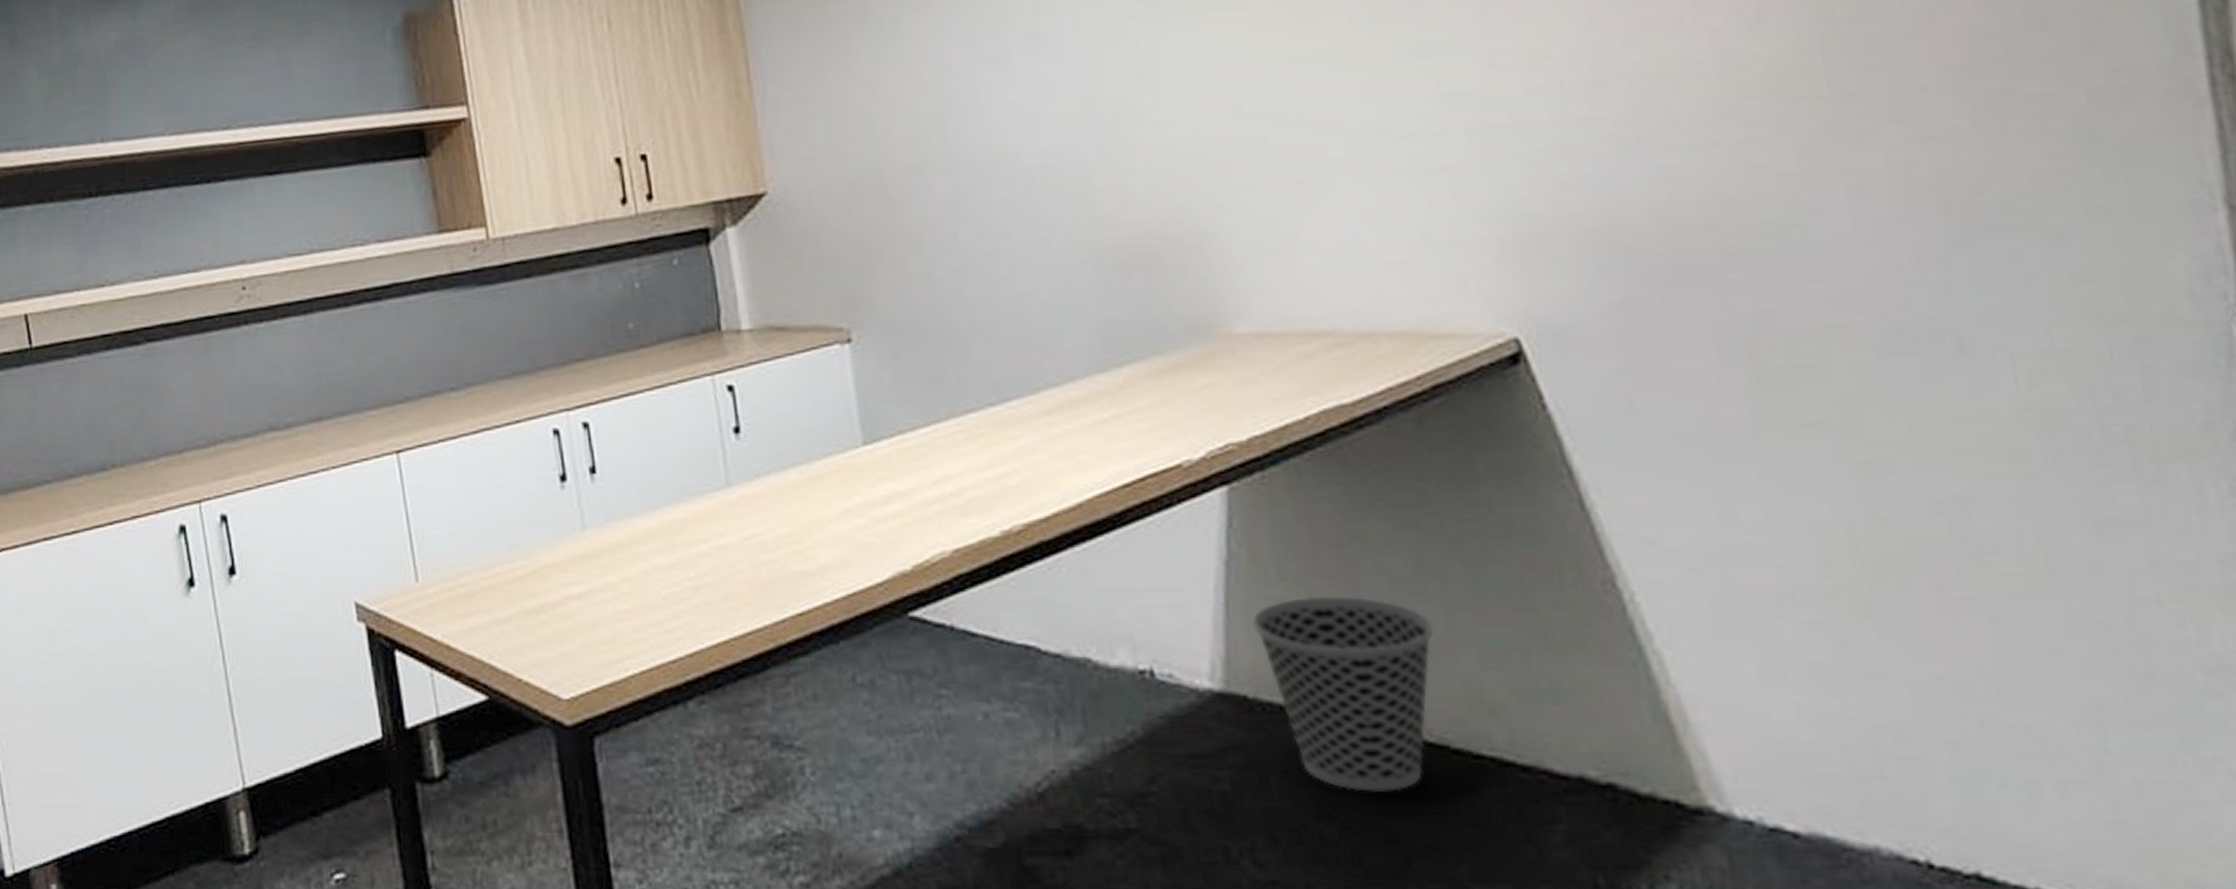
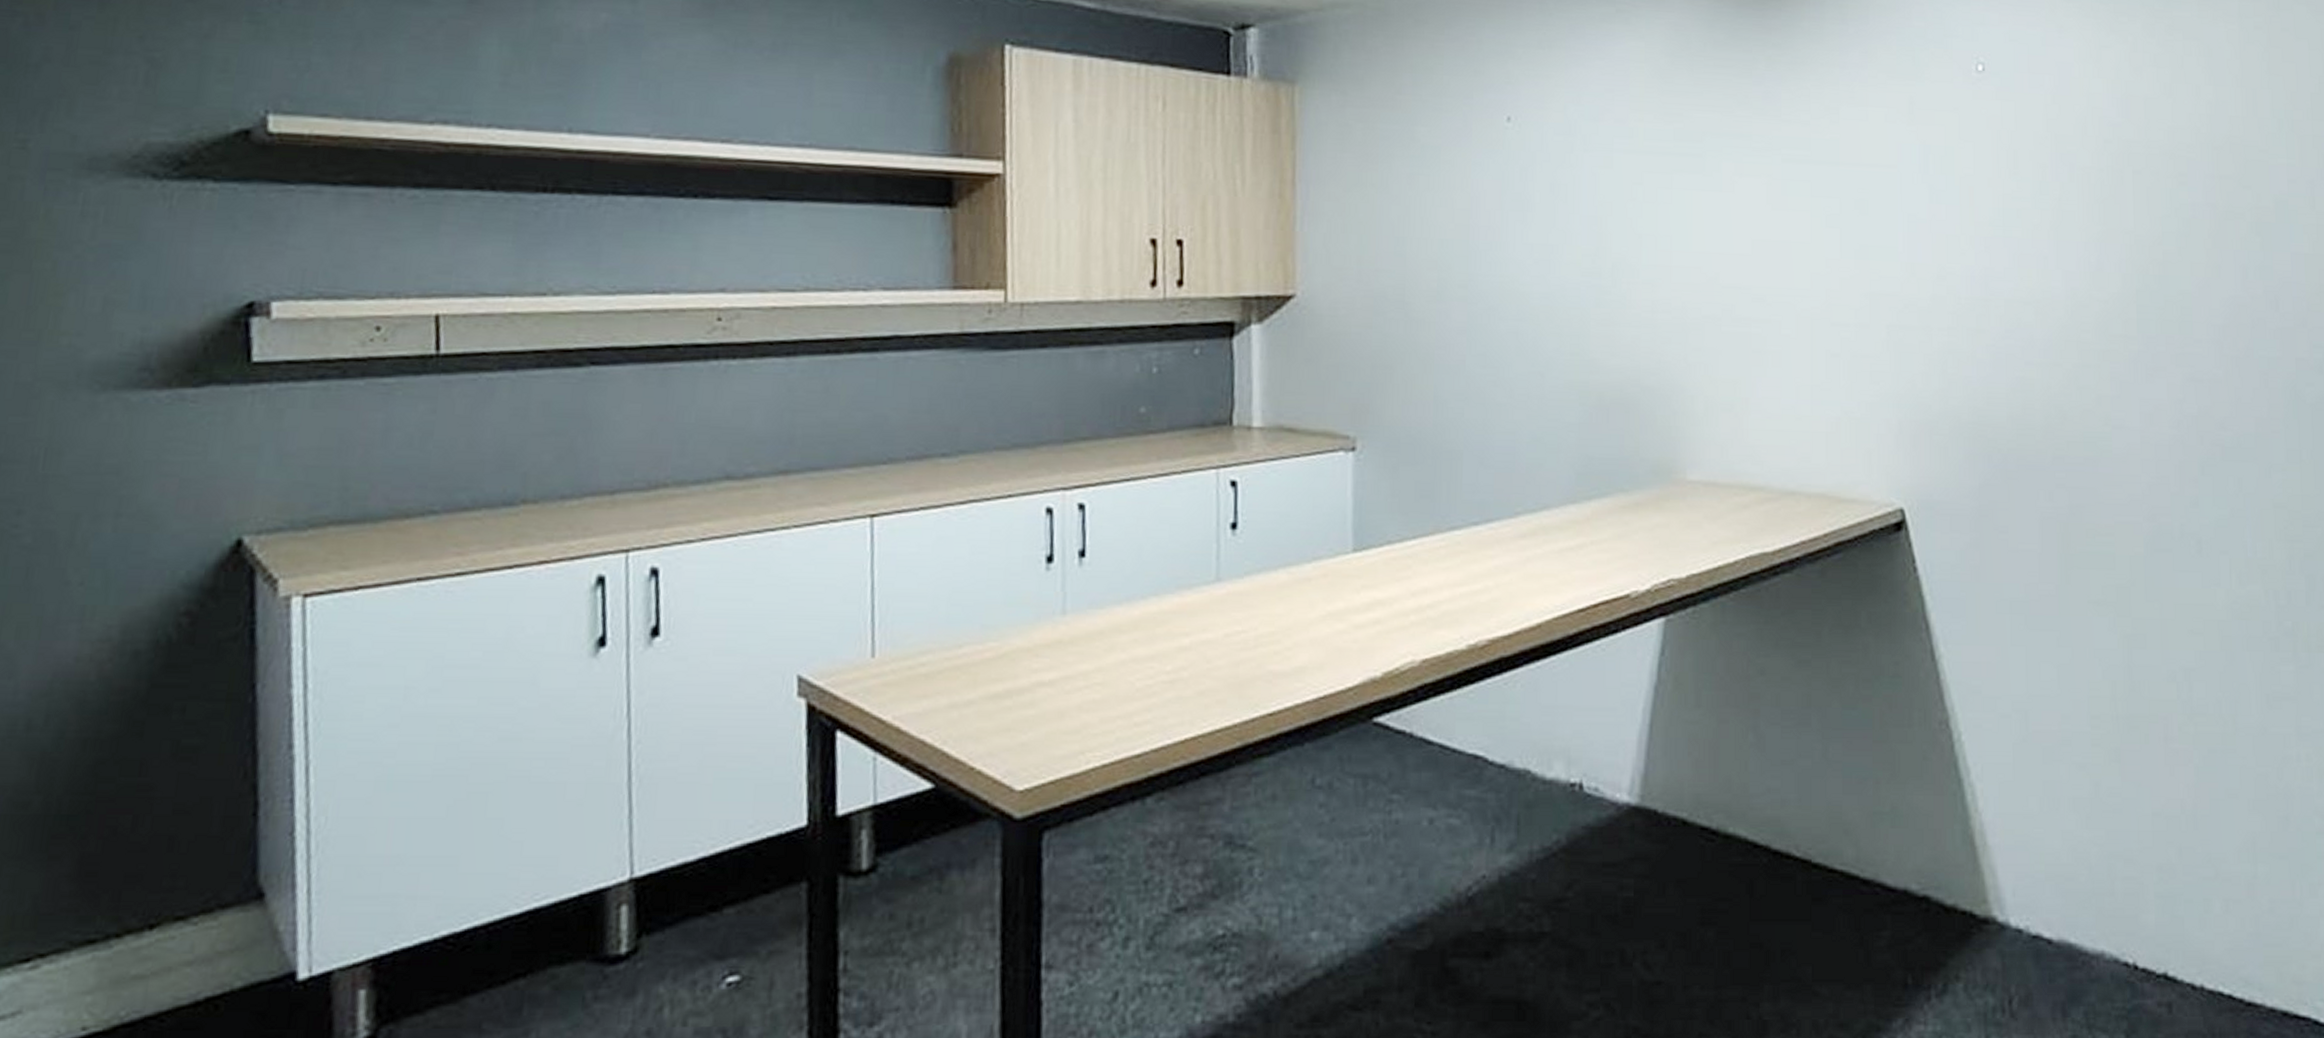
wastebasket: present [1251,595,1435,792] -> none [1670,722,1811,900]

